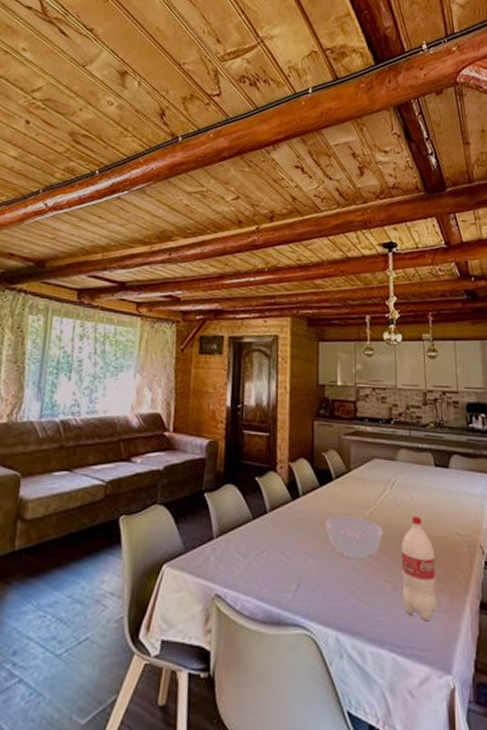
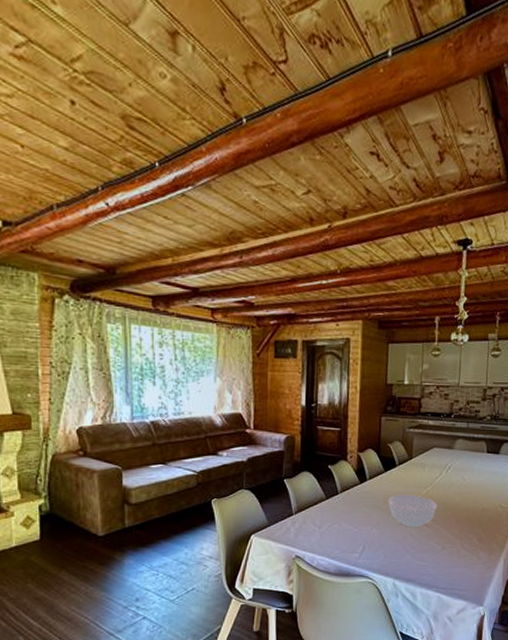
bottle: present [401,515,436,622] -> none [449,493,480,571]

